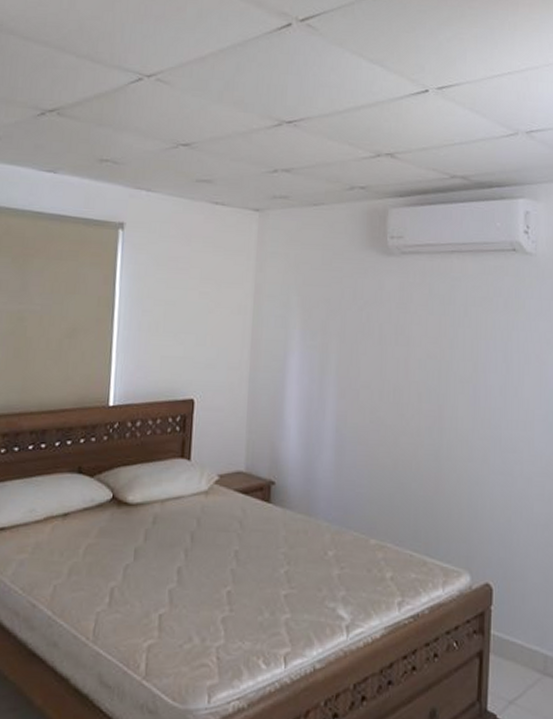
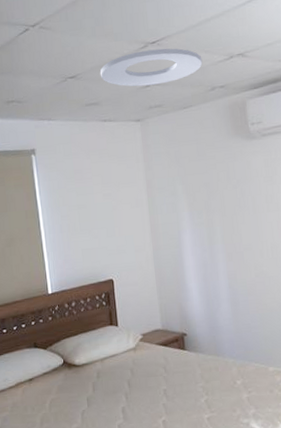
ceiling light: none [220,129,344,172] -> present [100,48,203,87]

